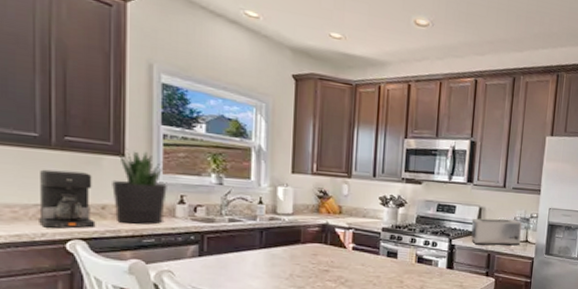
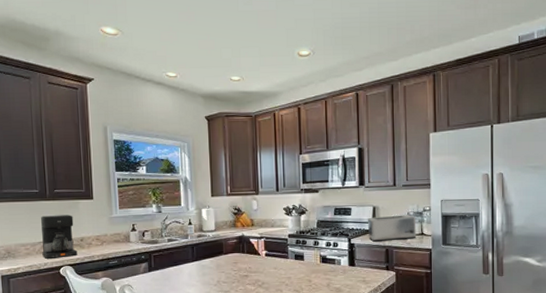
planter: present [112,147,167,226] -> none [86,192,123,251]

